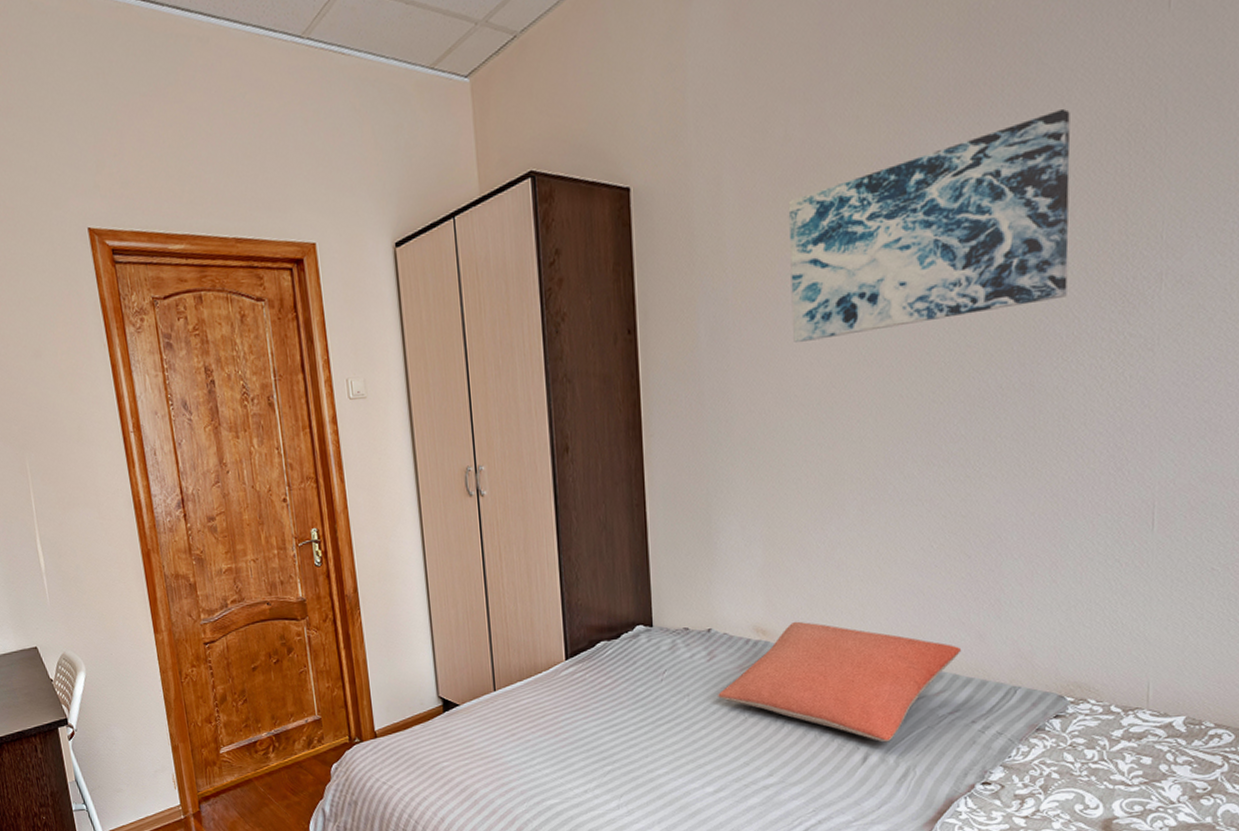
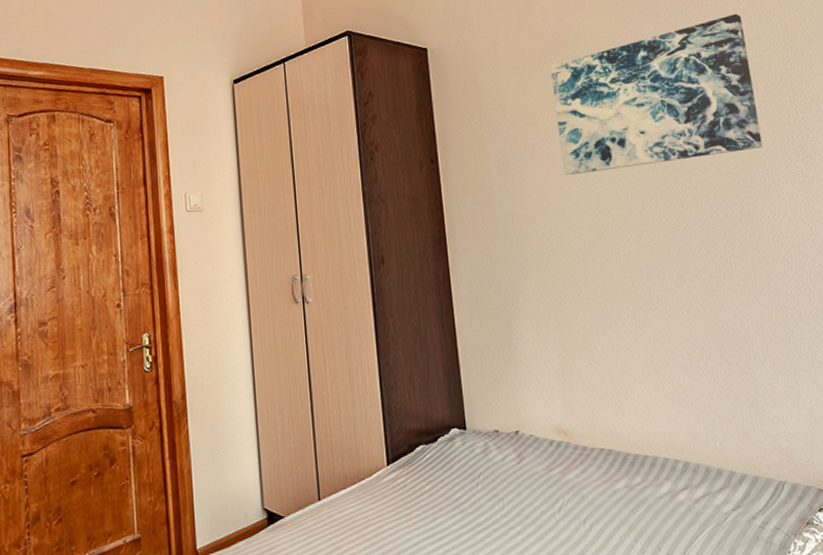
pillow: present [718,621,962,743] -> none [530,422,734,542]

